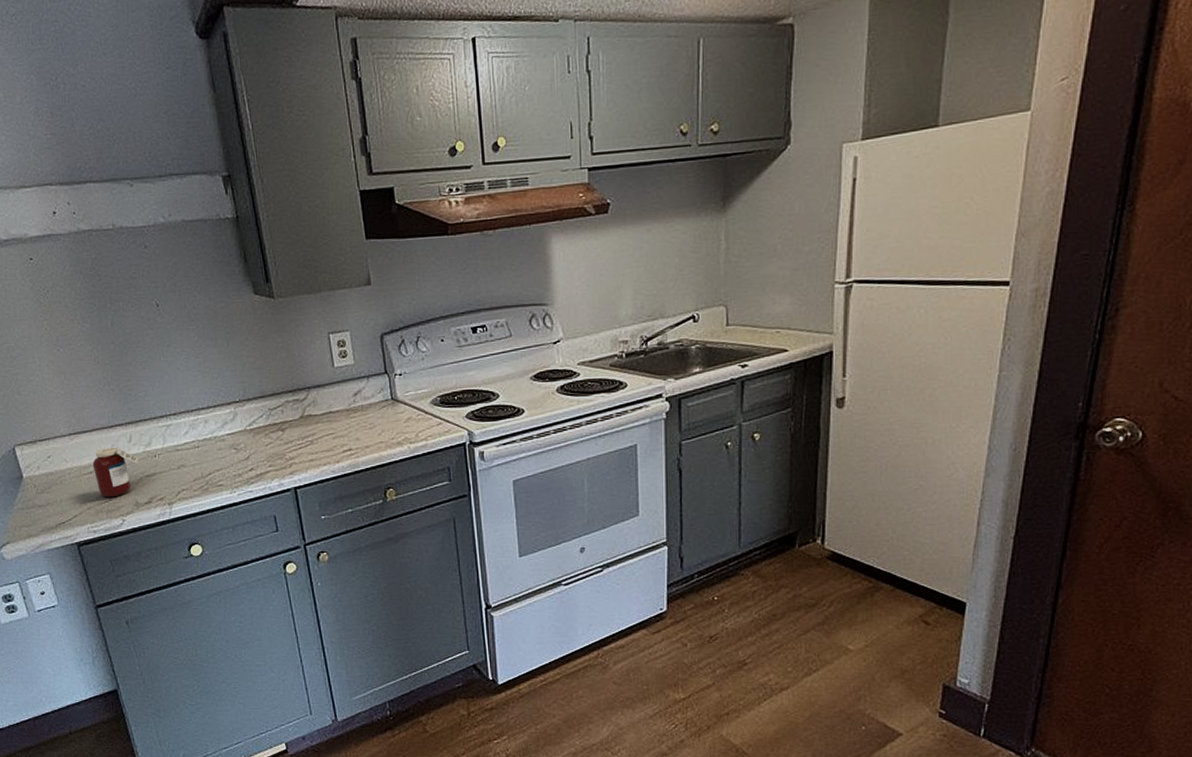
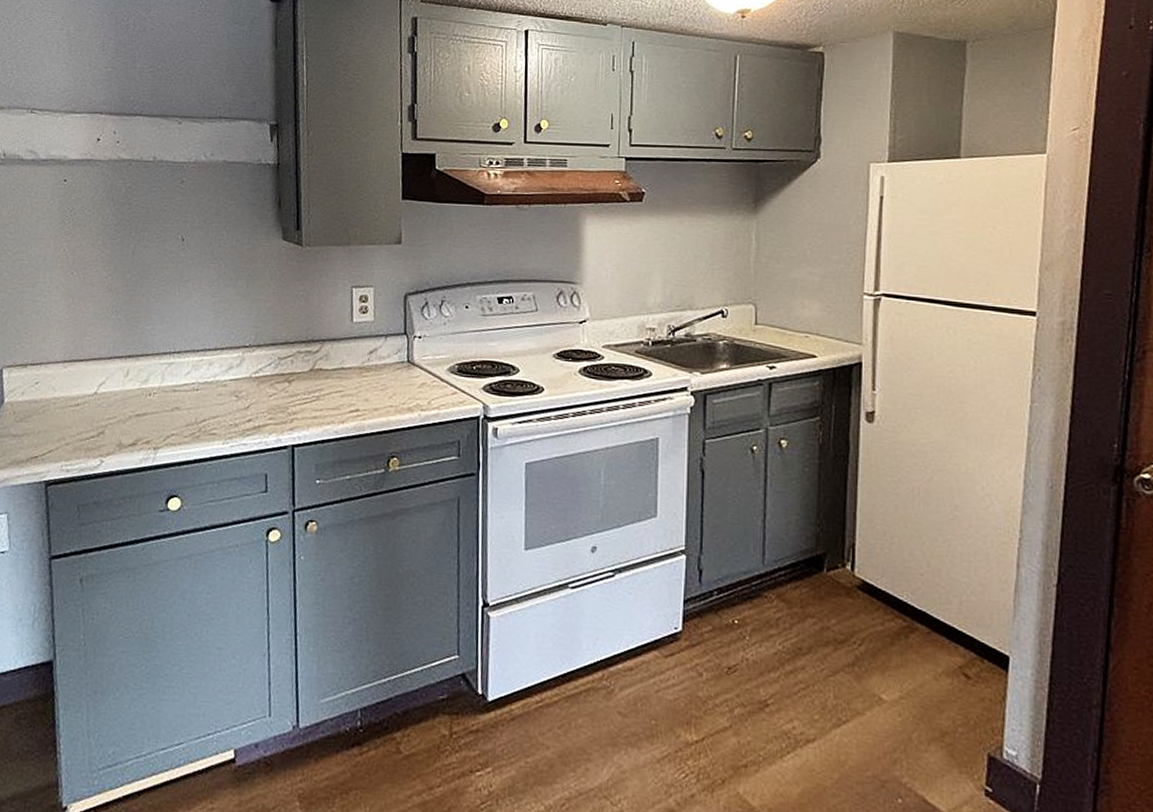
jar: present [92,447,139,498] -> none [81,379,132,435]

